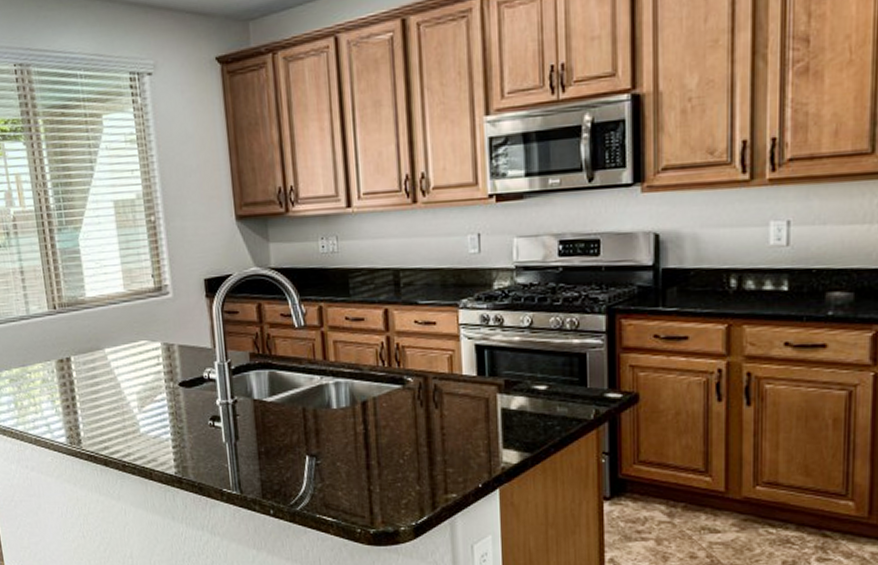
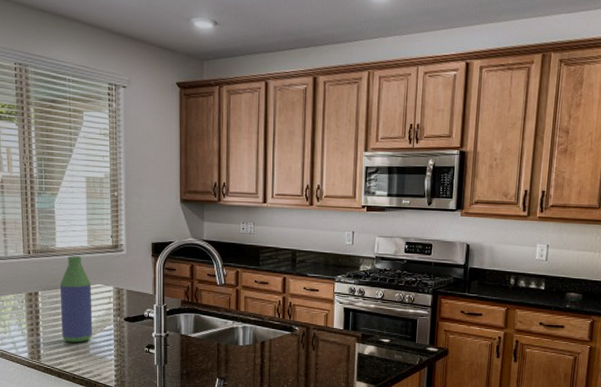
bottle: none [94,306,142,420] -> present [59,256,93,343]

